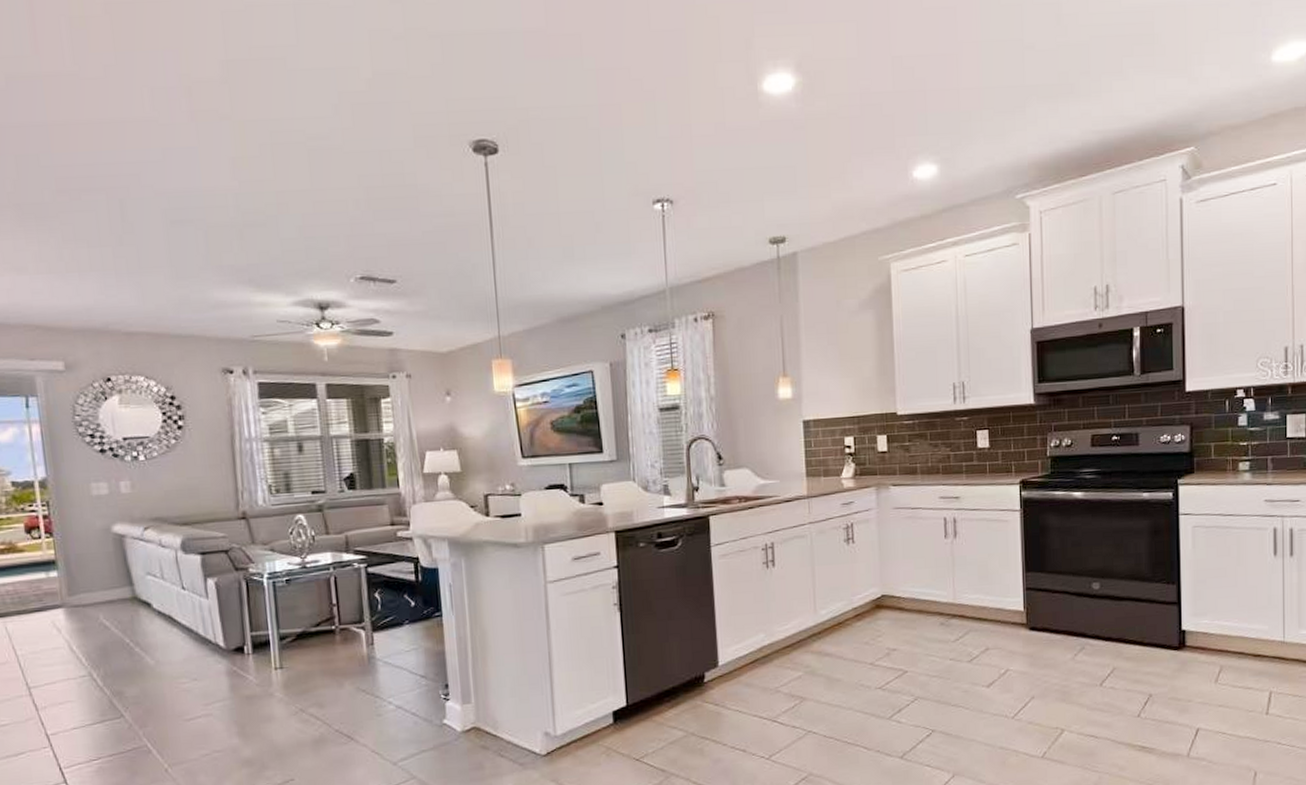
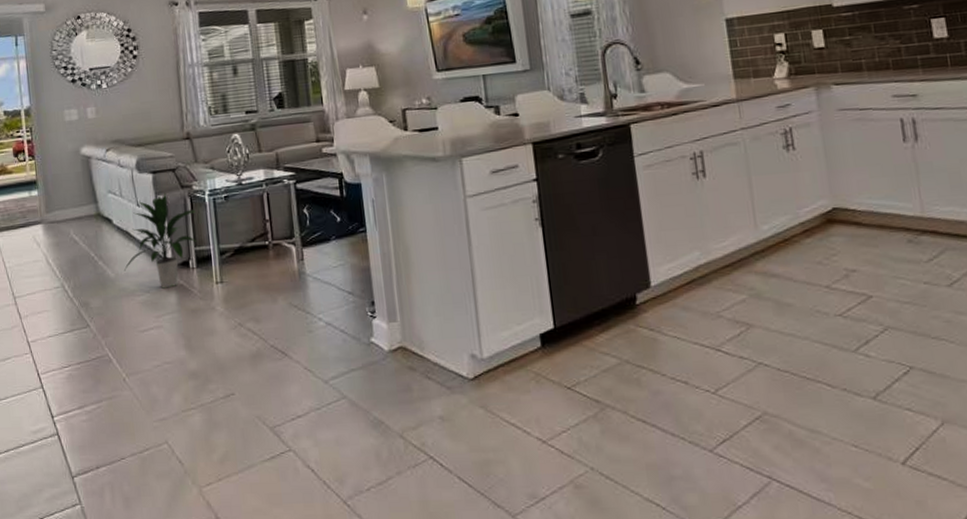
indoor plant: none [166,575,252,676] -> present [124,192,196,289]

